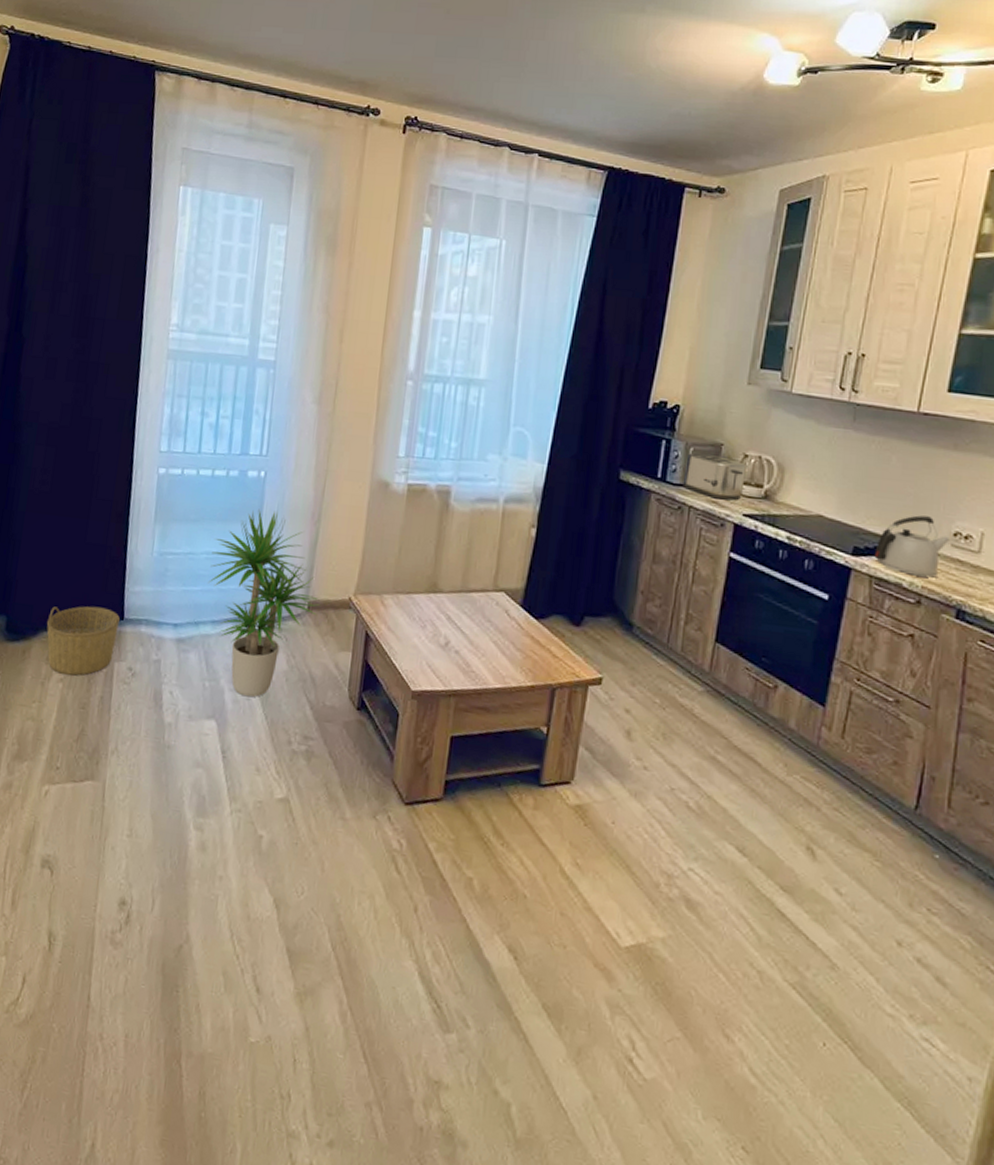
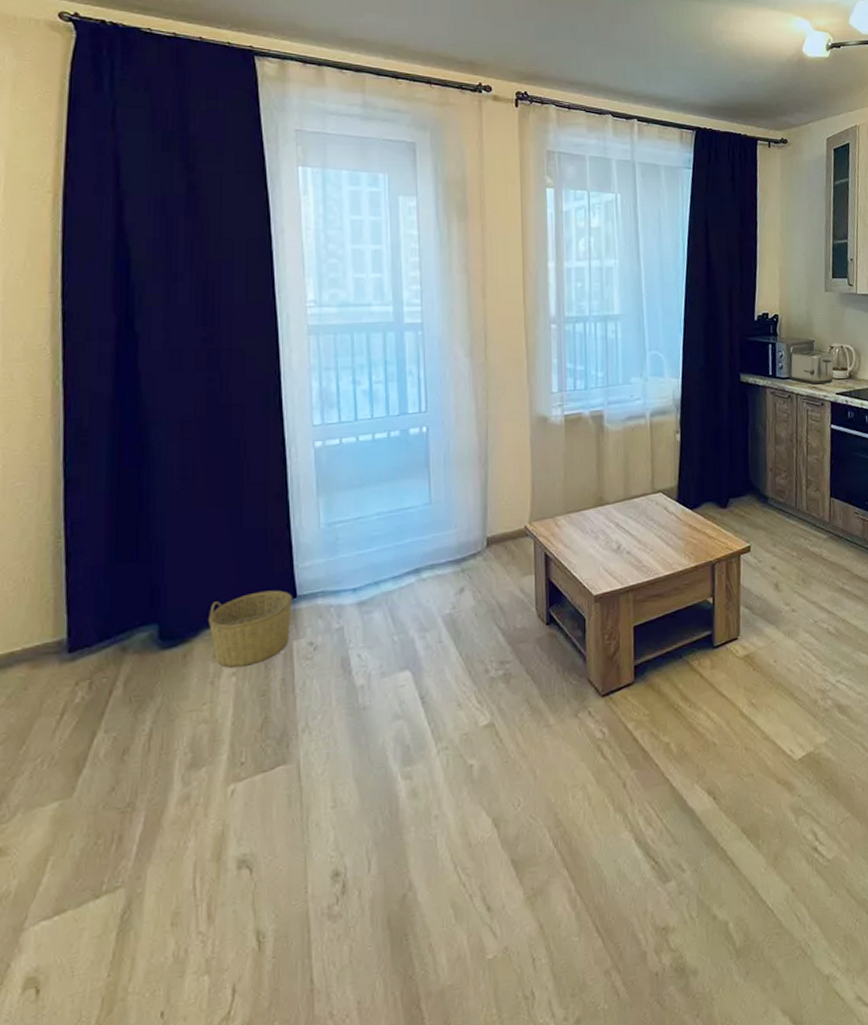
potted plant: present [208,509,322,698] -> none [383,461,500,641]

